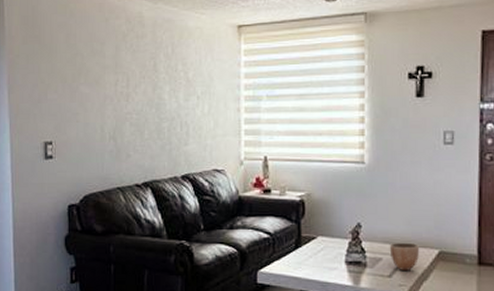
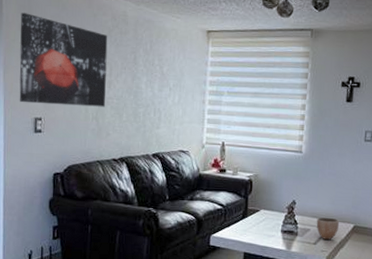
wall art: none [24,24,124,126] -> present [19,13,108,107]

